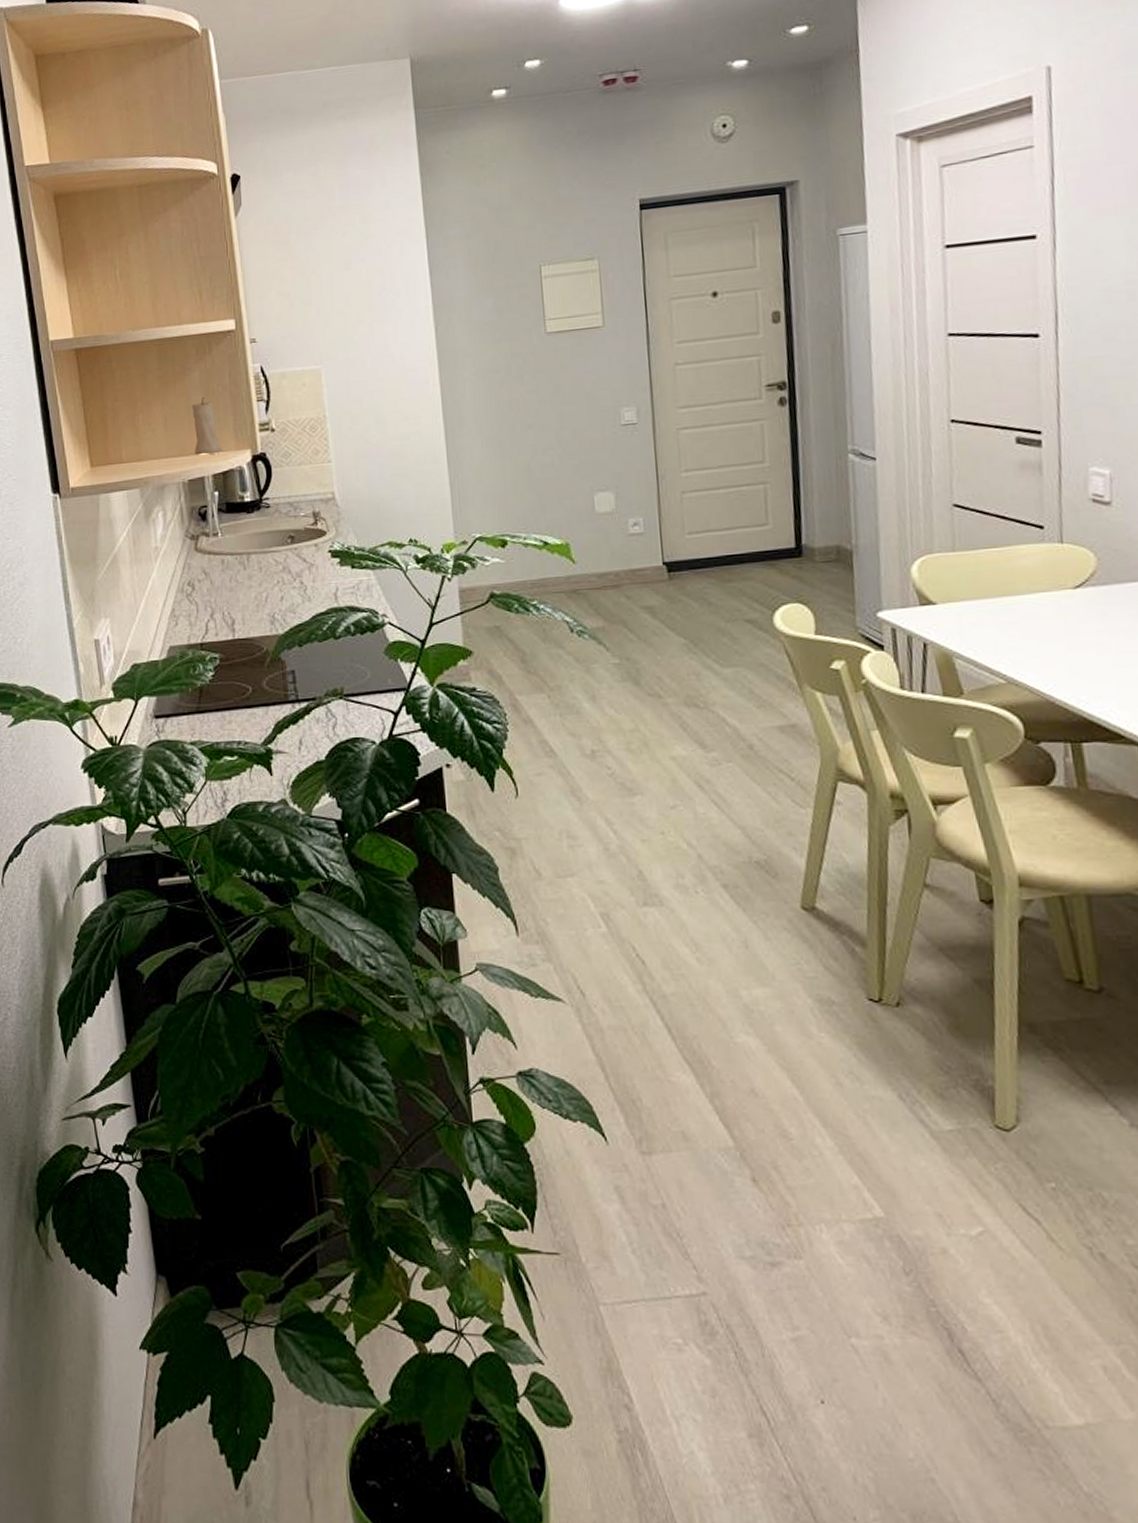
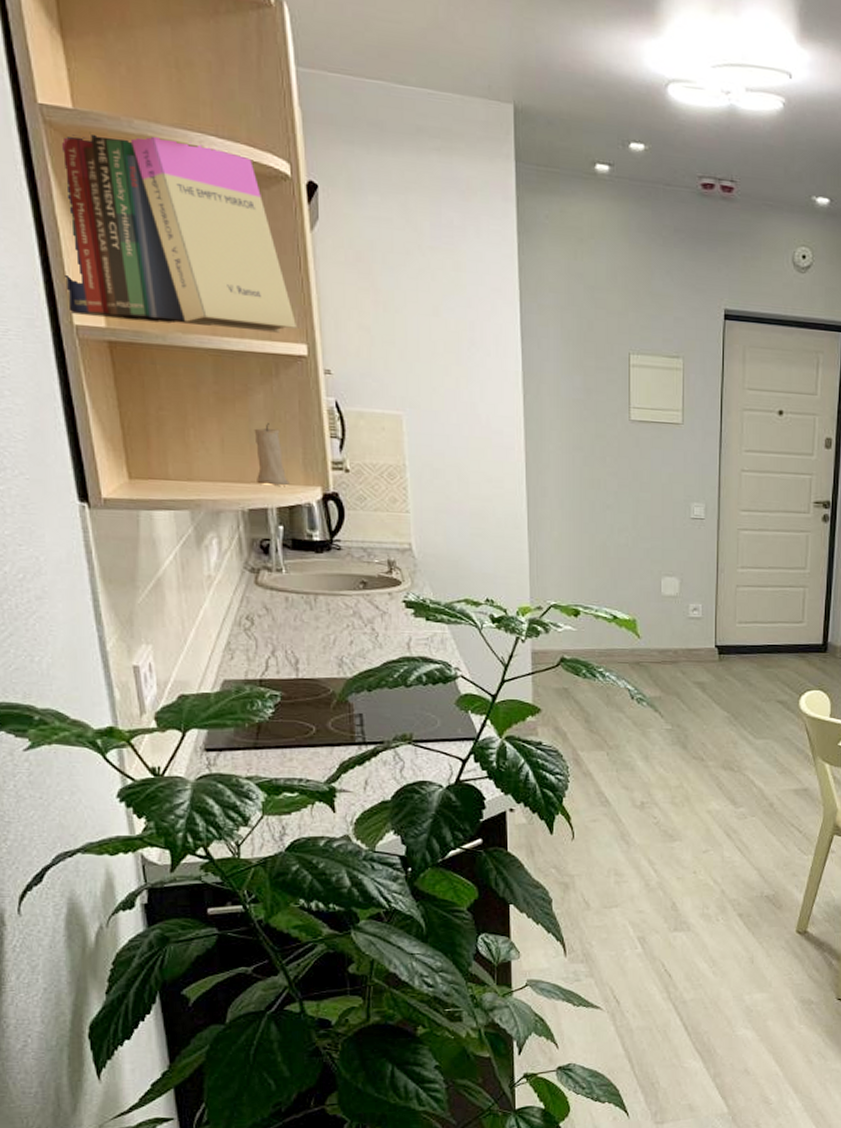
books: none [42,166,225,331] -> present [62,131,296,333]

